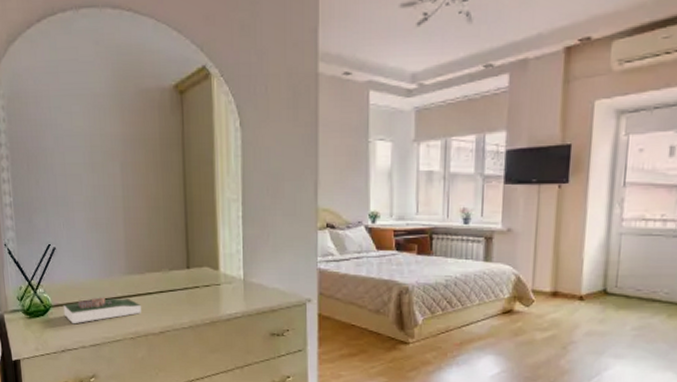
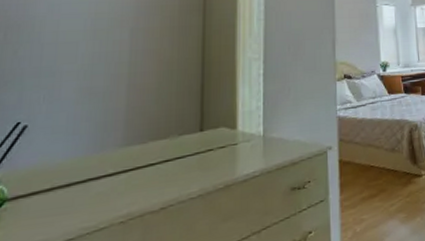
book: present [63,297,142,324] -> none [24,174,140,219]

